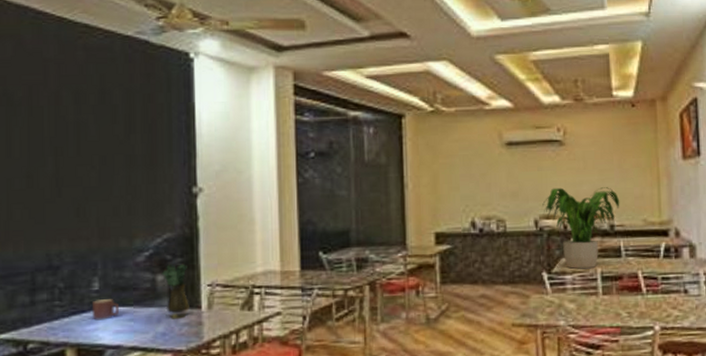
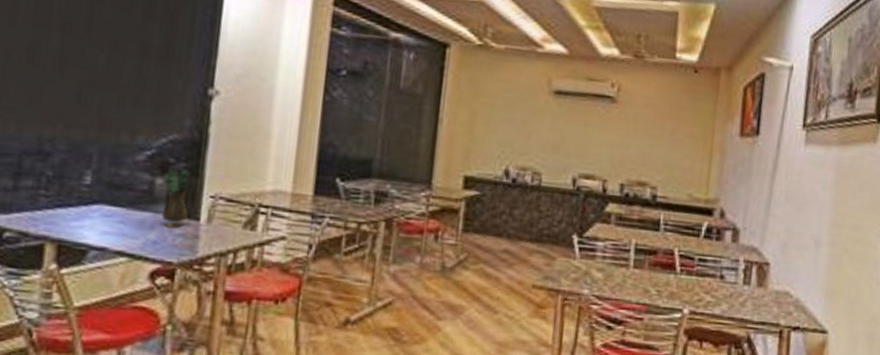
mug: present [91,299,119,321] -> none [79,195,110,218]
potted plant: present [542,187,620,269] -> none [582,146,667,239]

